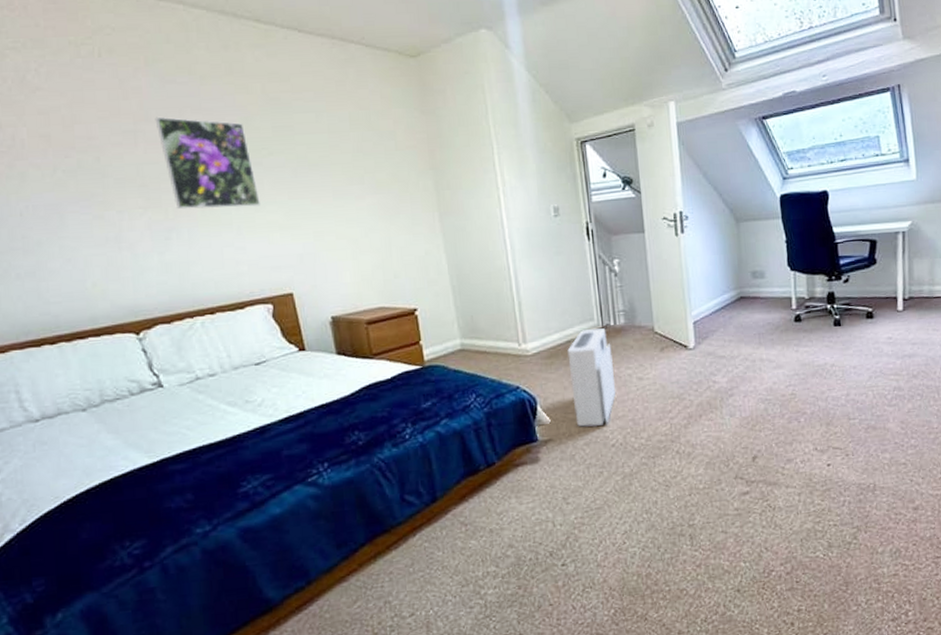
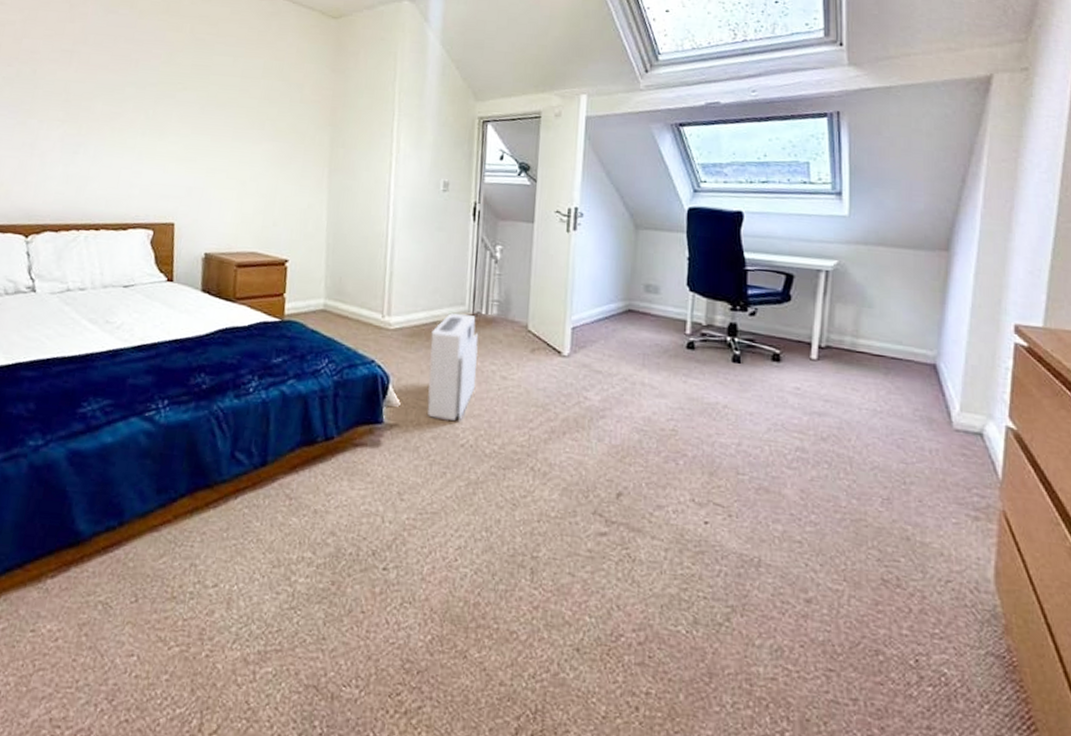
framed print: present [155,116,260,209] -> none [90,41,167,135]

